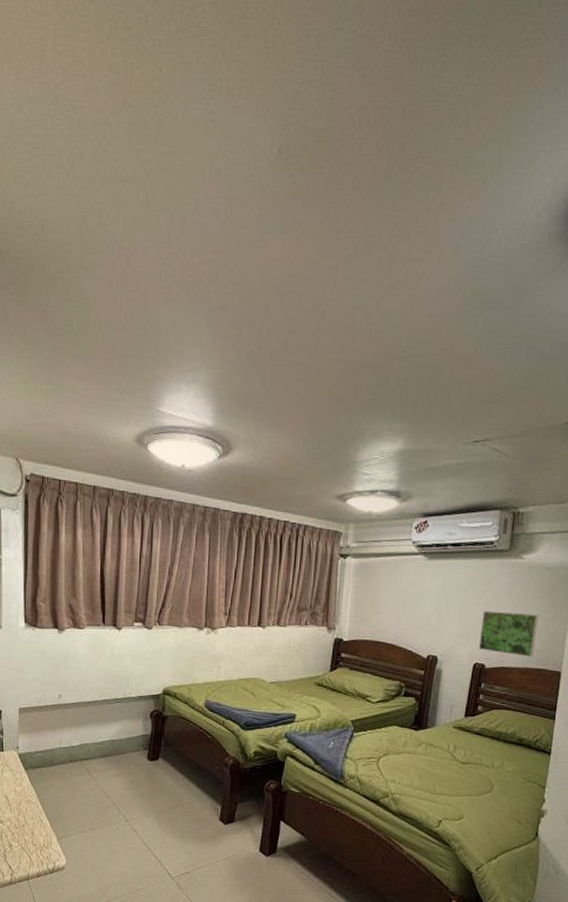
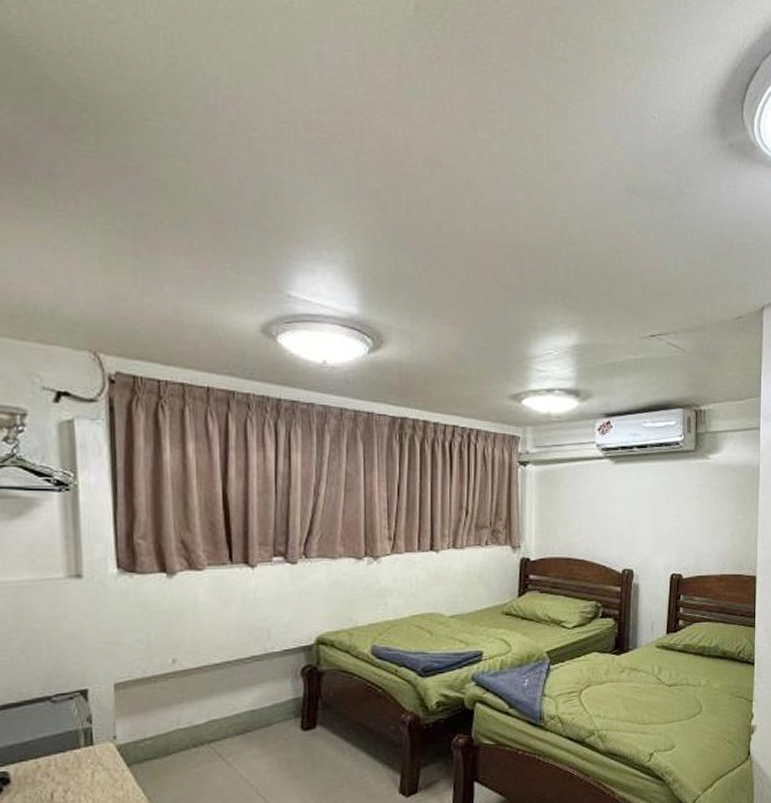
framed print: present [478,610,539,657] -> none [673,516,730,563]

